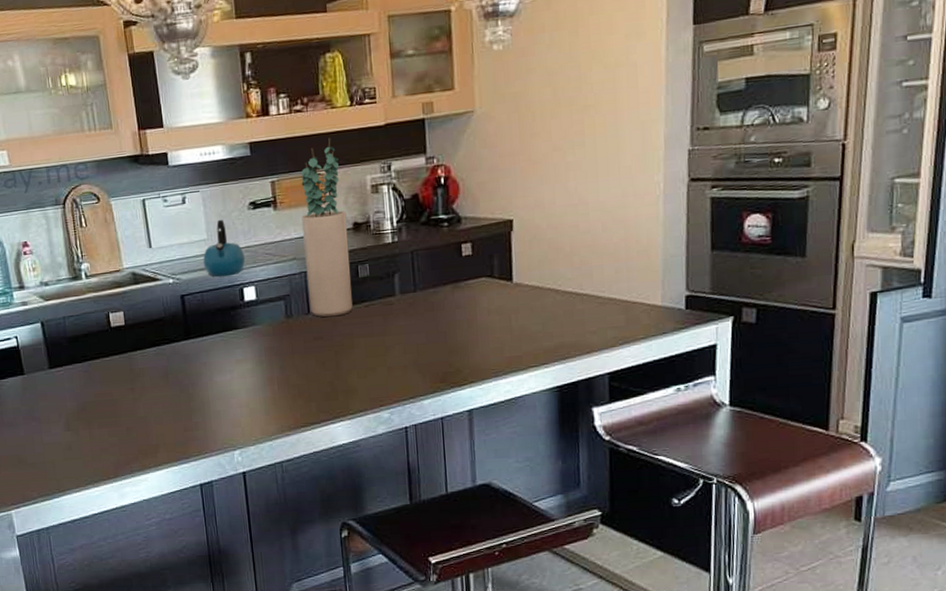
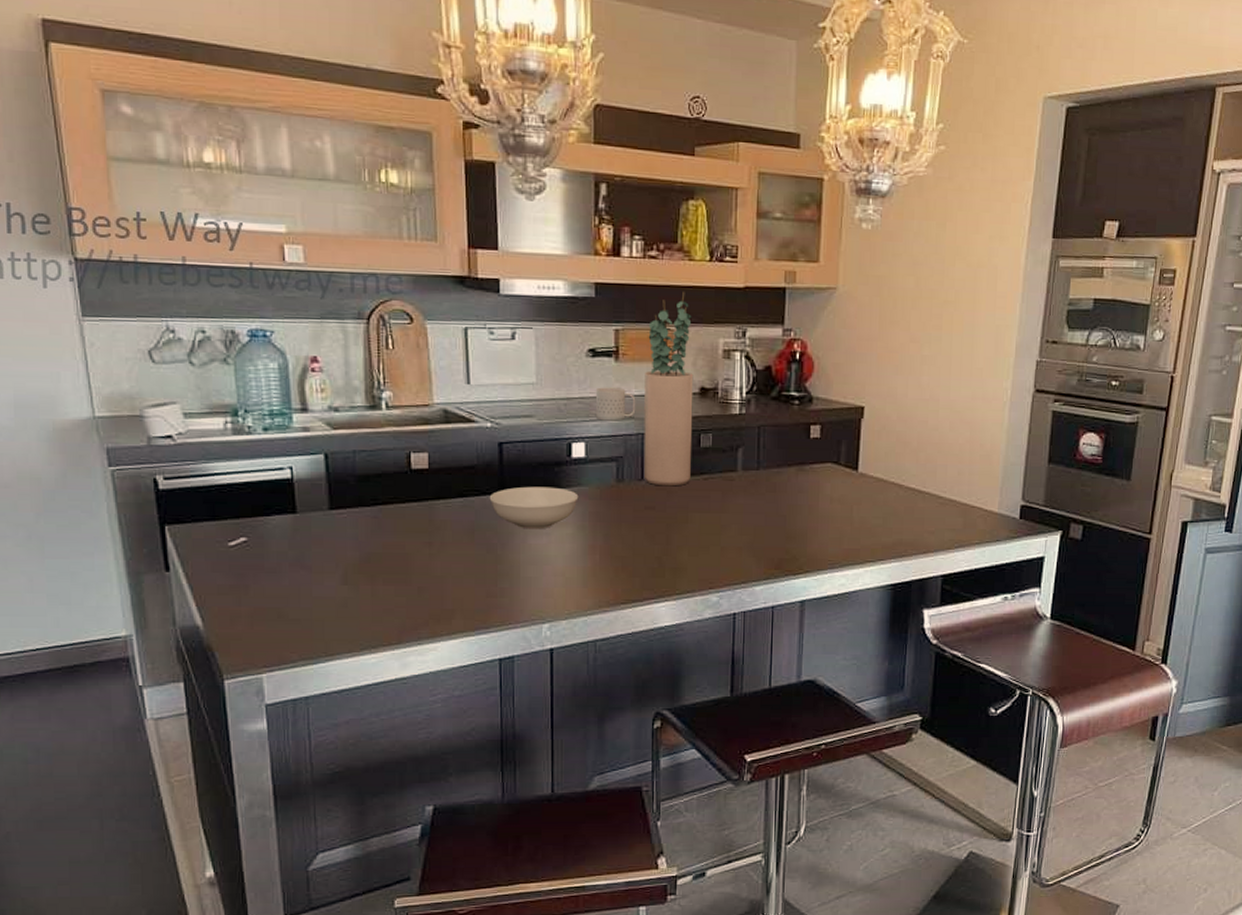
bowl: none [177,329,254,369] -> present [489,486,579,530]
kettle: present [202,219,245,278] -> none [528,363,577,428]
mug: none [259,233,297,265] -> present [595,387,636,421]

